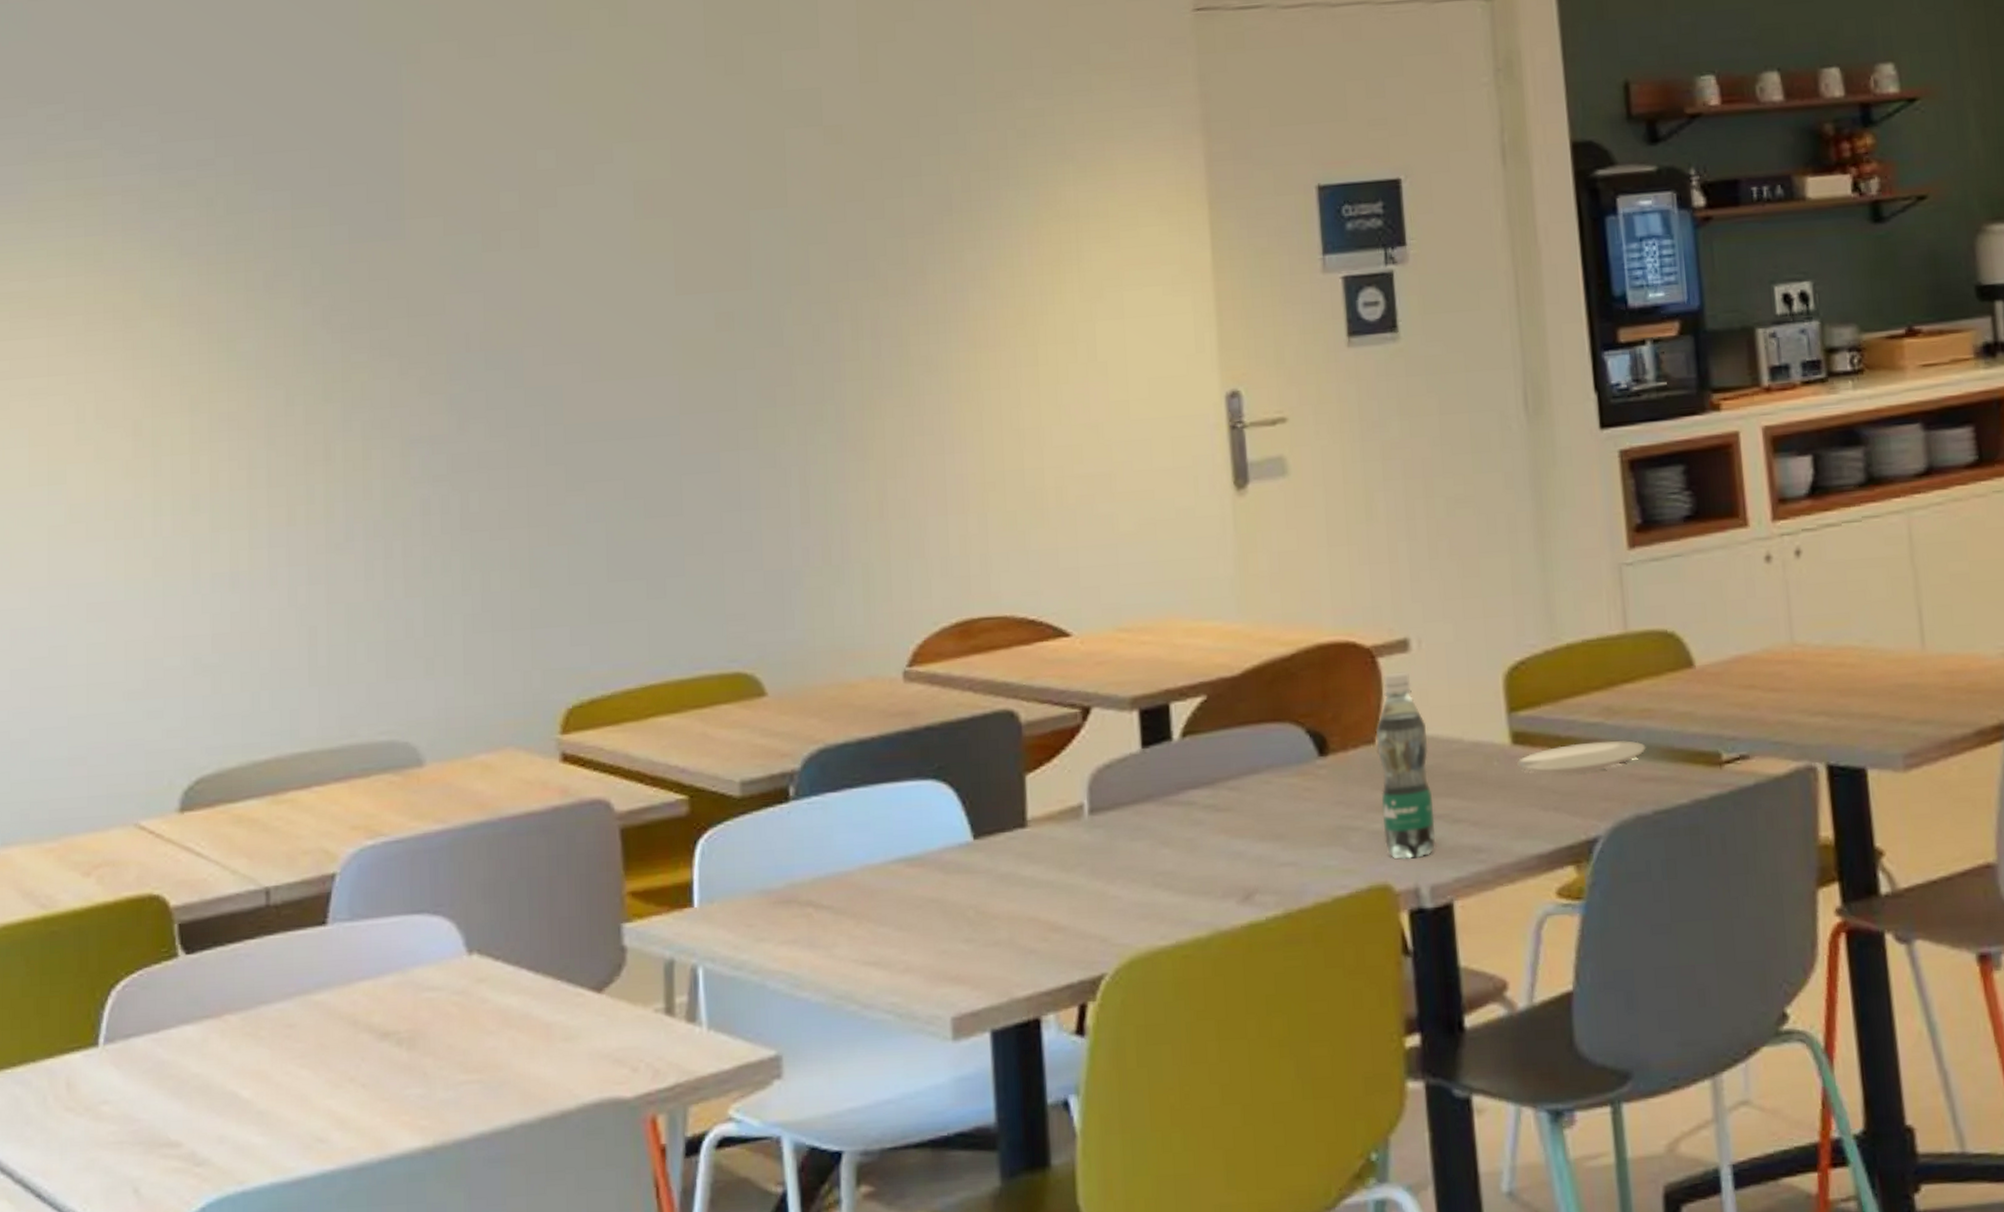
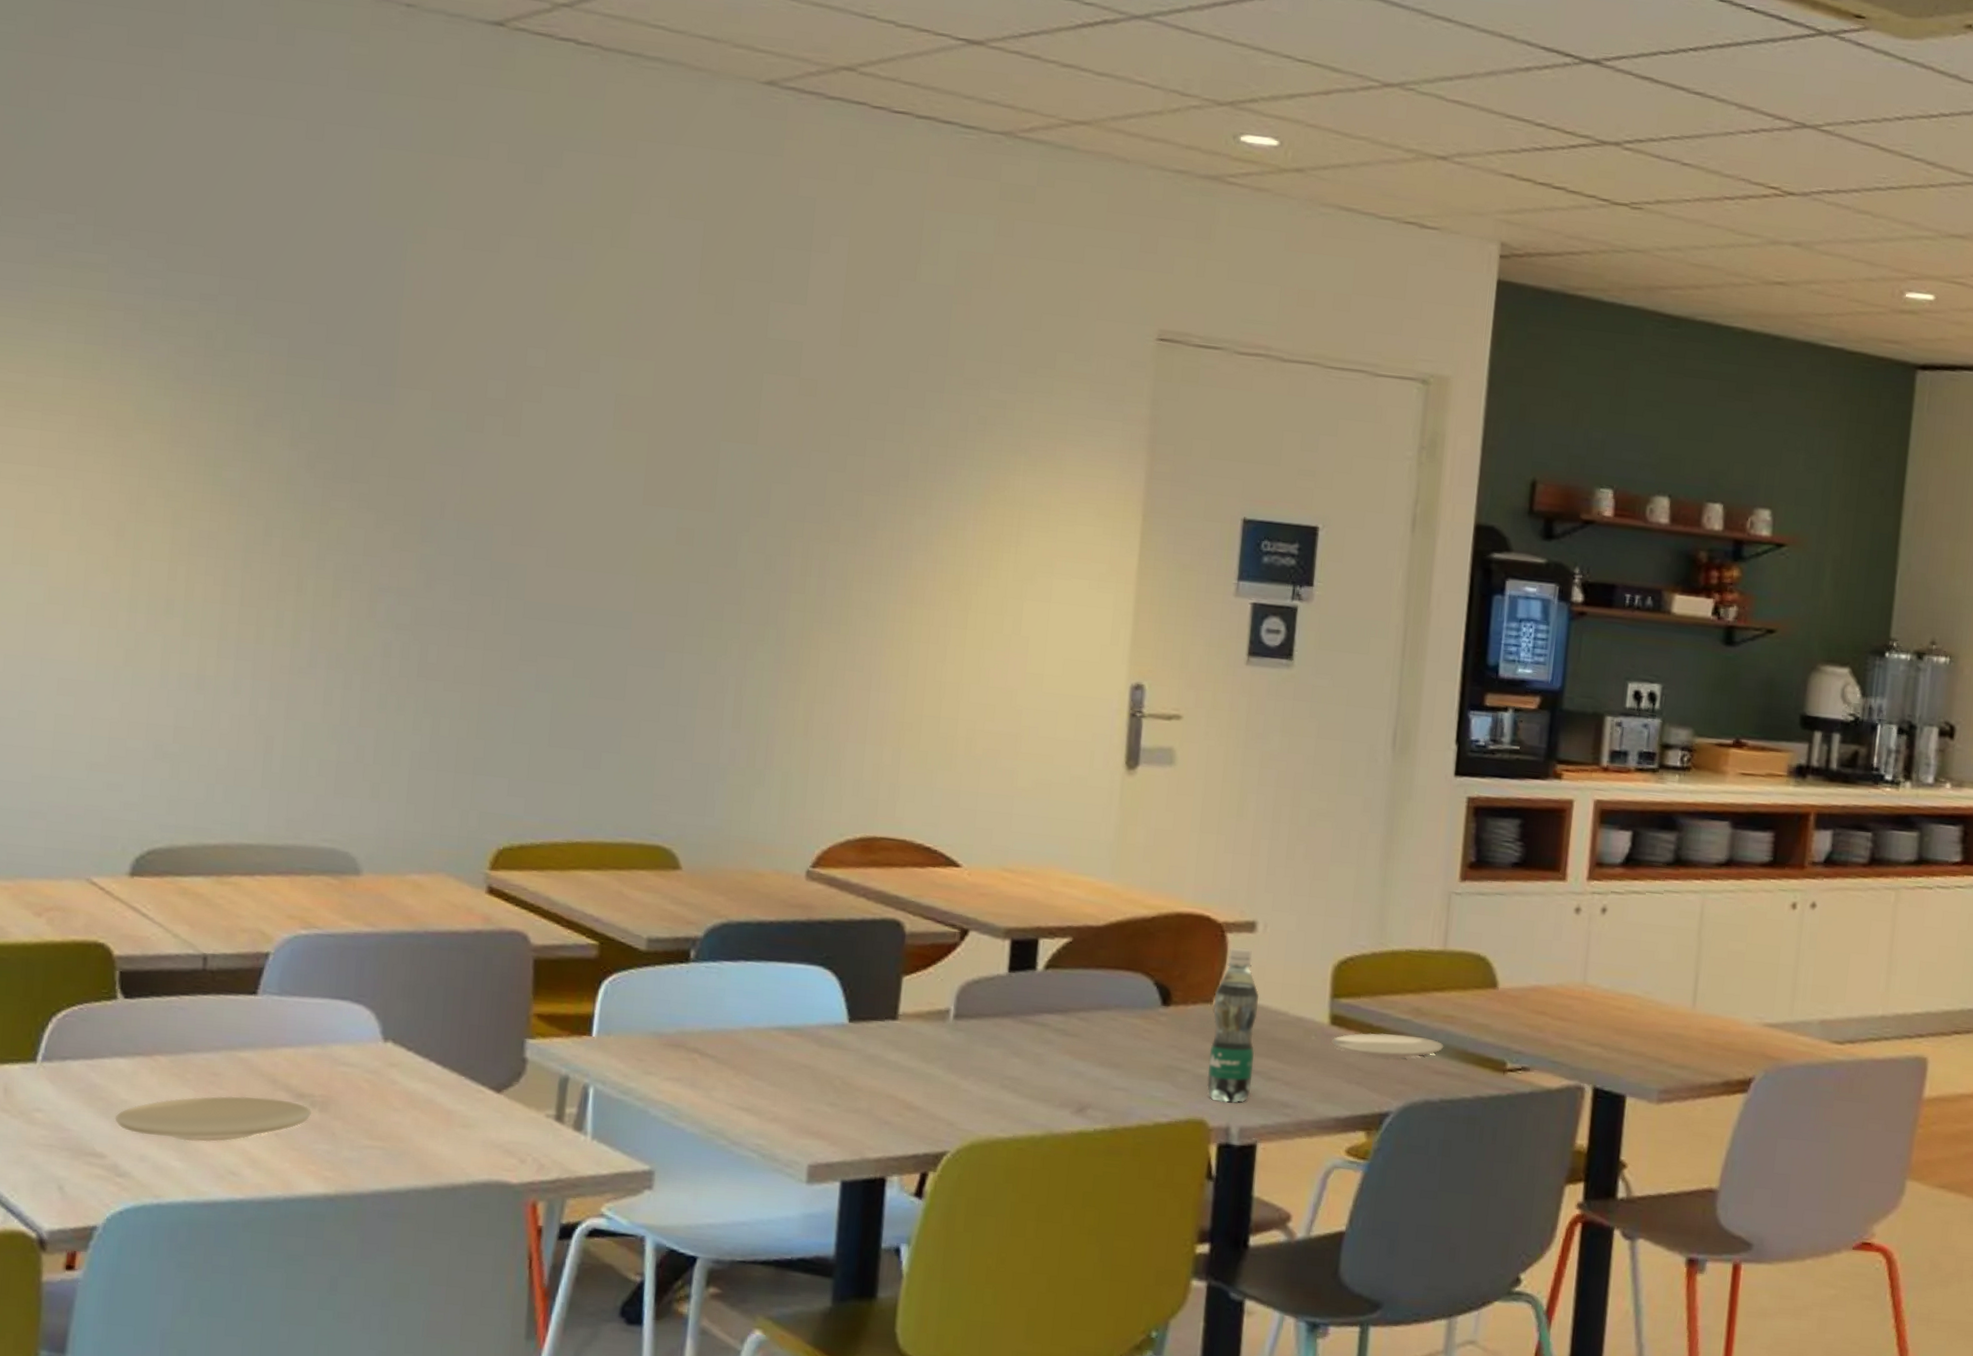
plate: none [187,1043,399,1112] -> present [114,1096,311,1142]

